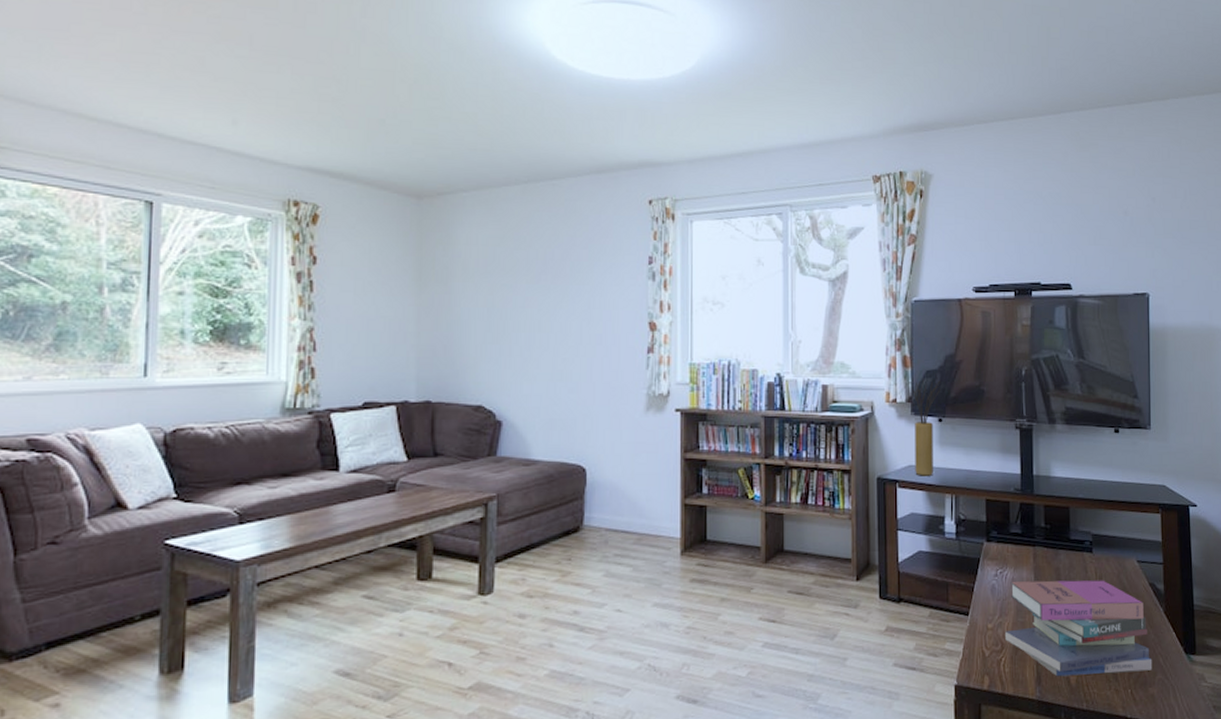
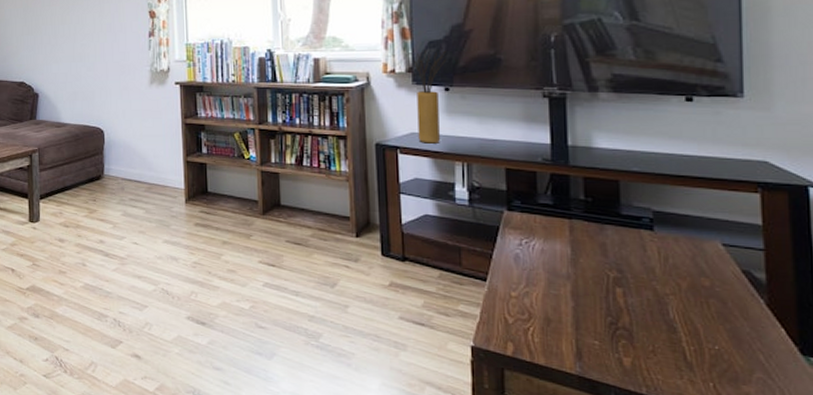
books: present [1005,580,1153,677] -> none [534,252,748,367]

